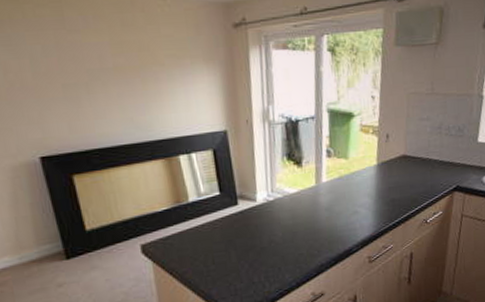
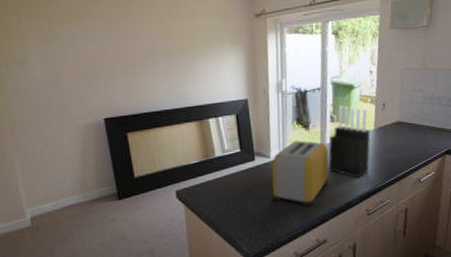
toaster: none [258,179,326,257] -> present [271,140,329,207]
knife block: none [325,138,373,222] -> present [328,106,371,179]

